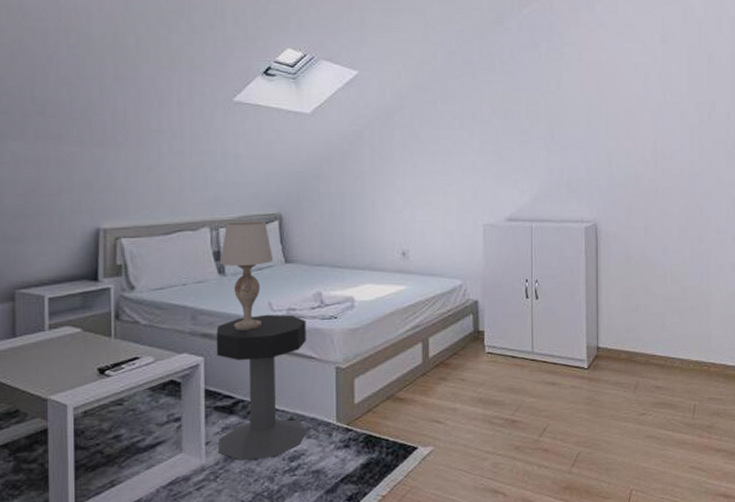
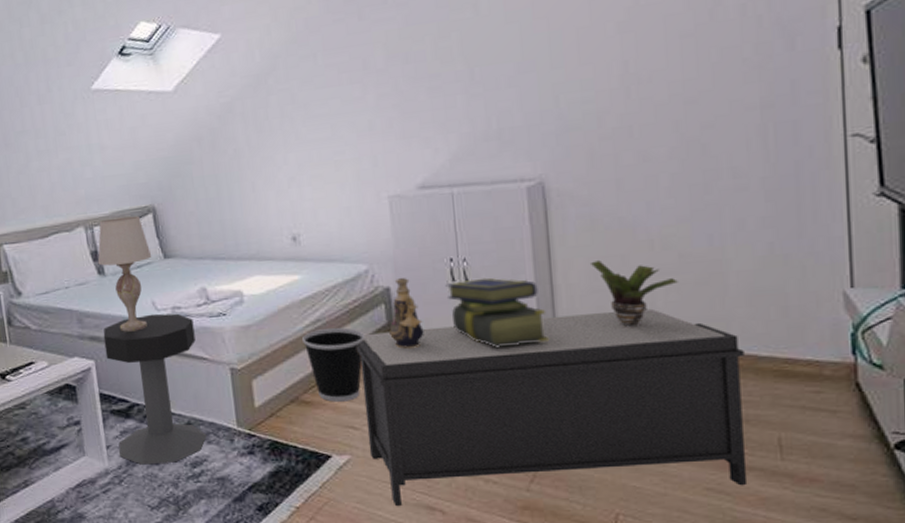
wastebasket: none [402,333,454,399] -> present [302,328,364,402]
bench: none [446,327,719,491] -> present [356,308,748,506]
decorative vase: none [475,292,502,353] -> present [389,277,424,349]
stack of books: none [521,297,592,354] -> present [445,277,549,347]
potted plant: none [624,287,680,342] -> present [589,259,678,328]

